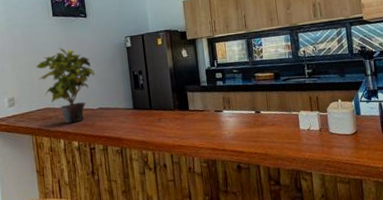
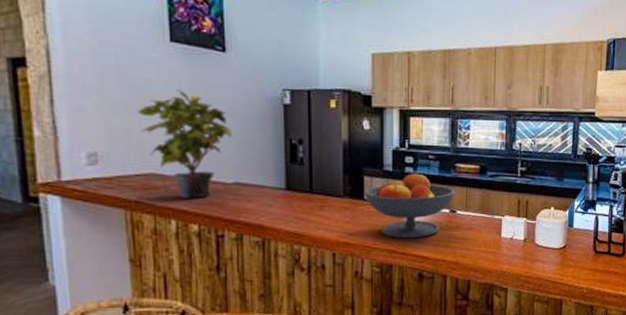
fruit bowl: none [188,85,258,138] -> present [364,173,456,239]

